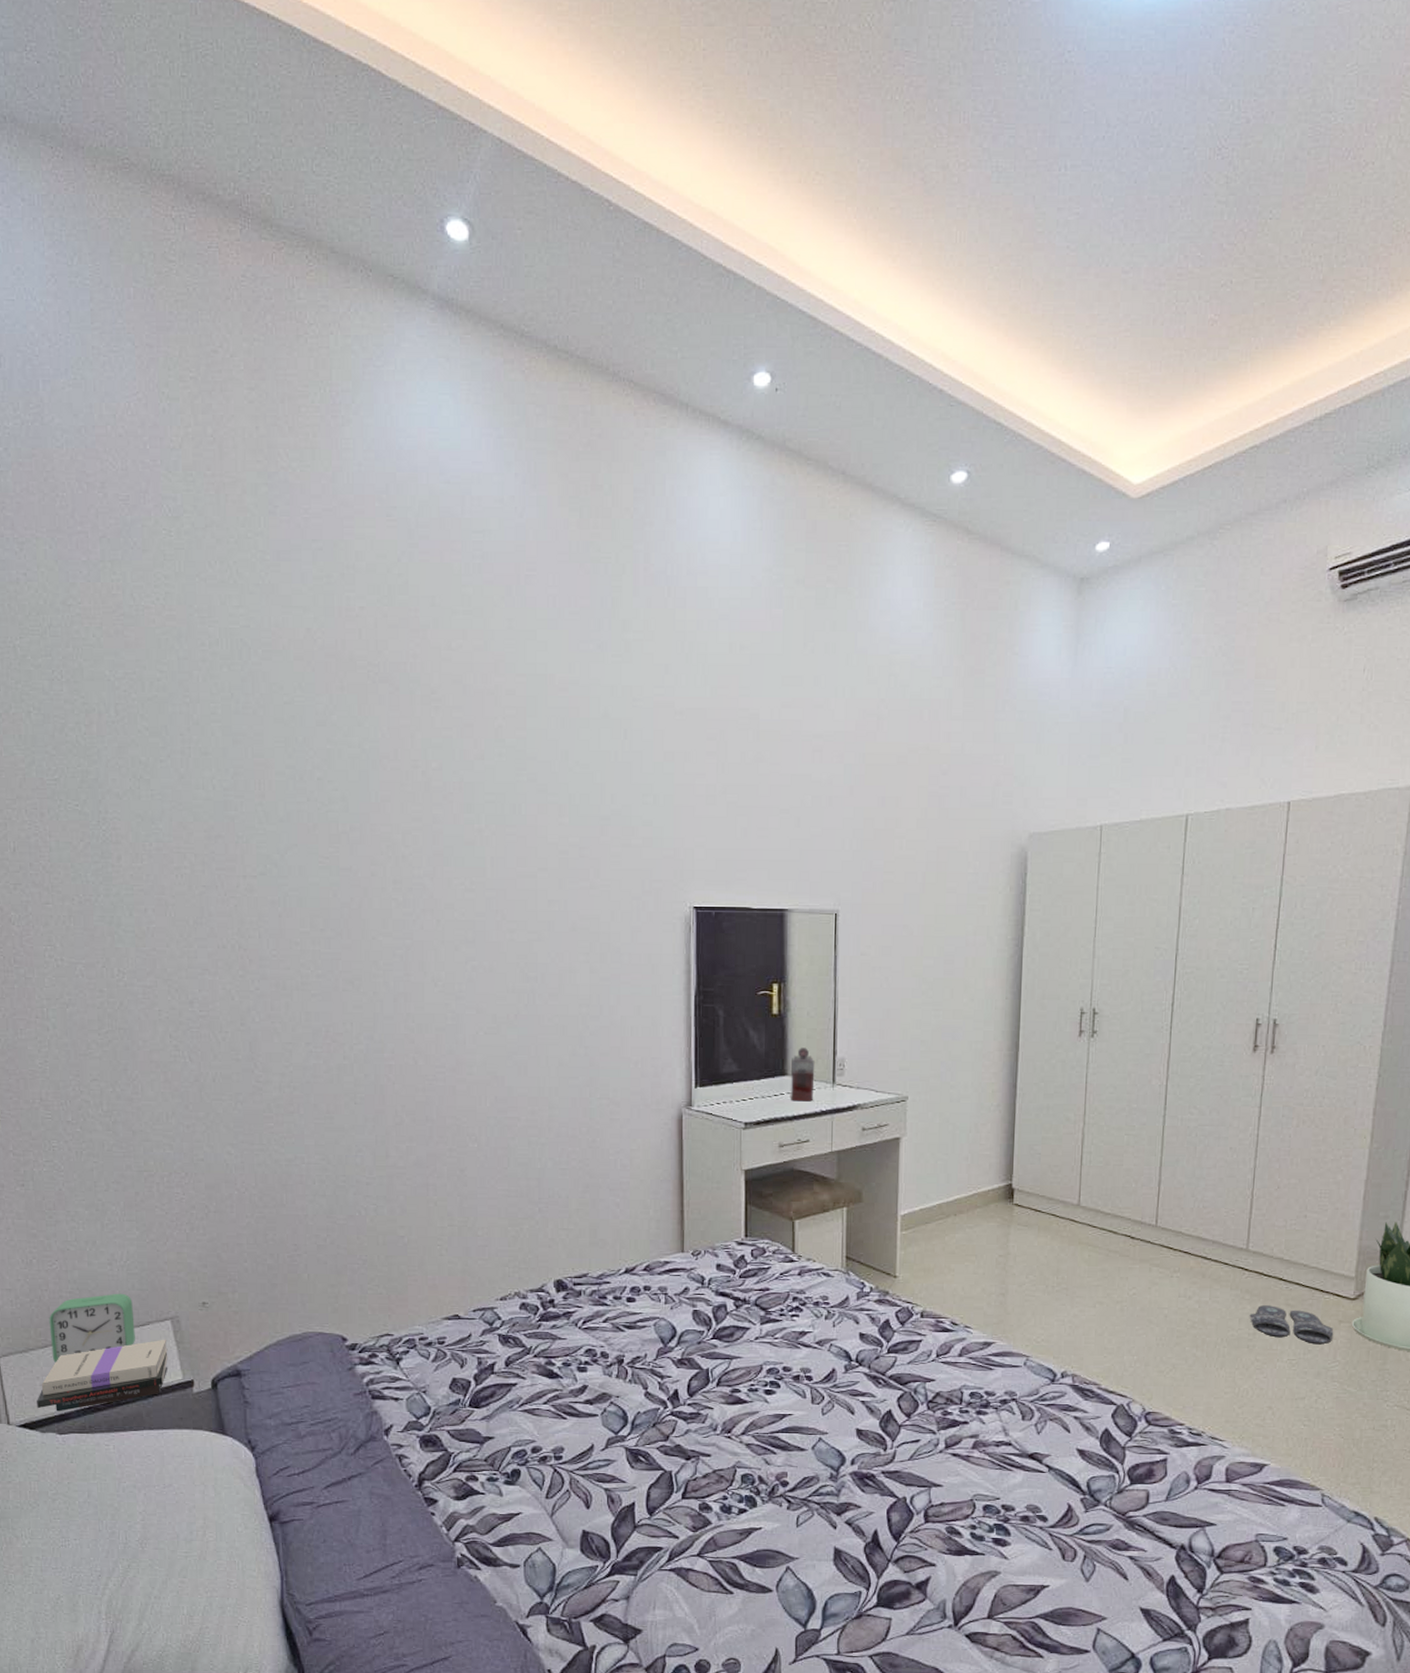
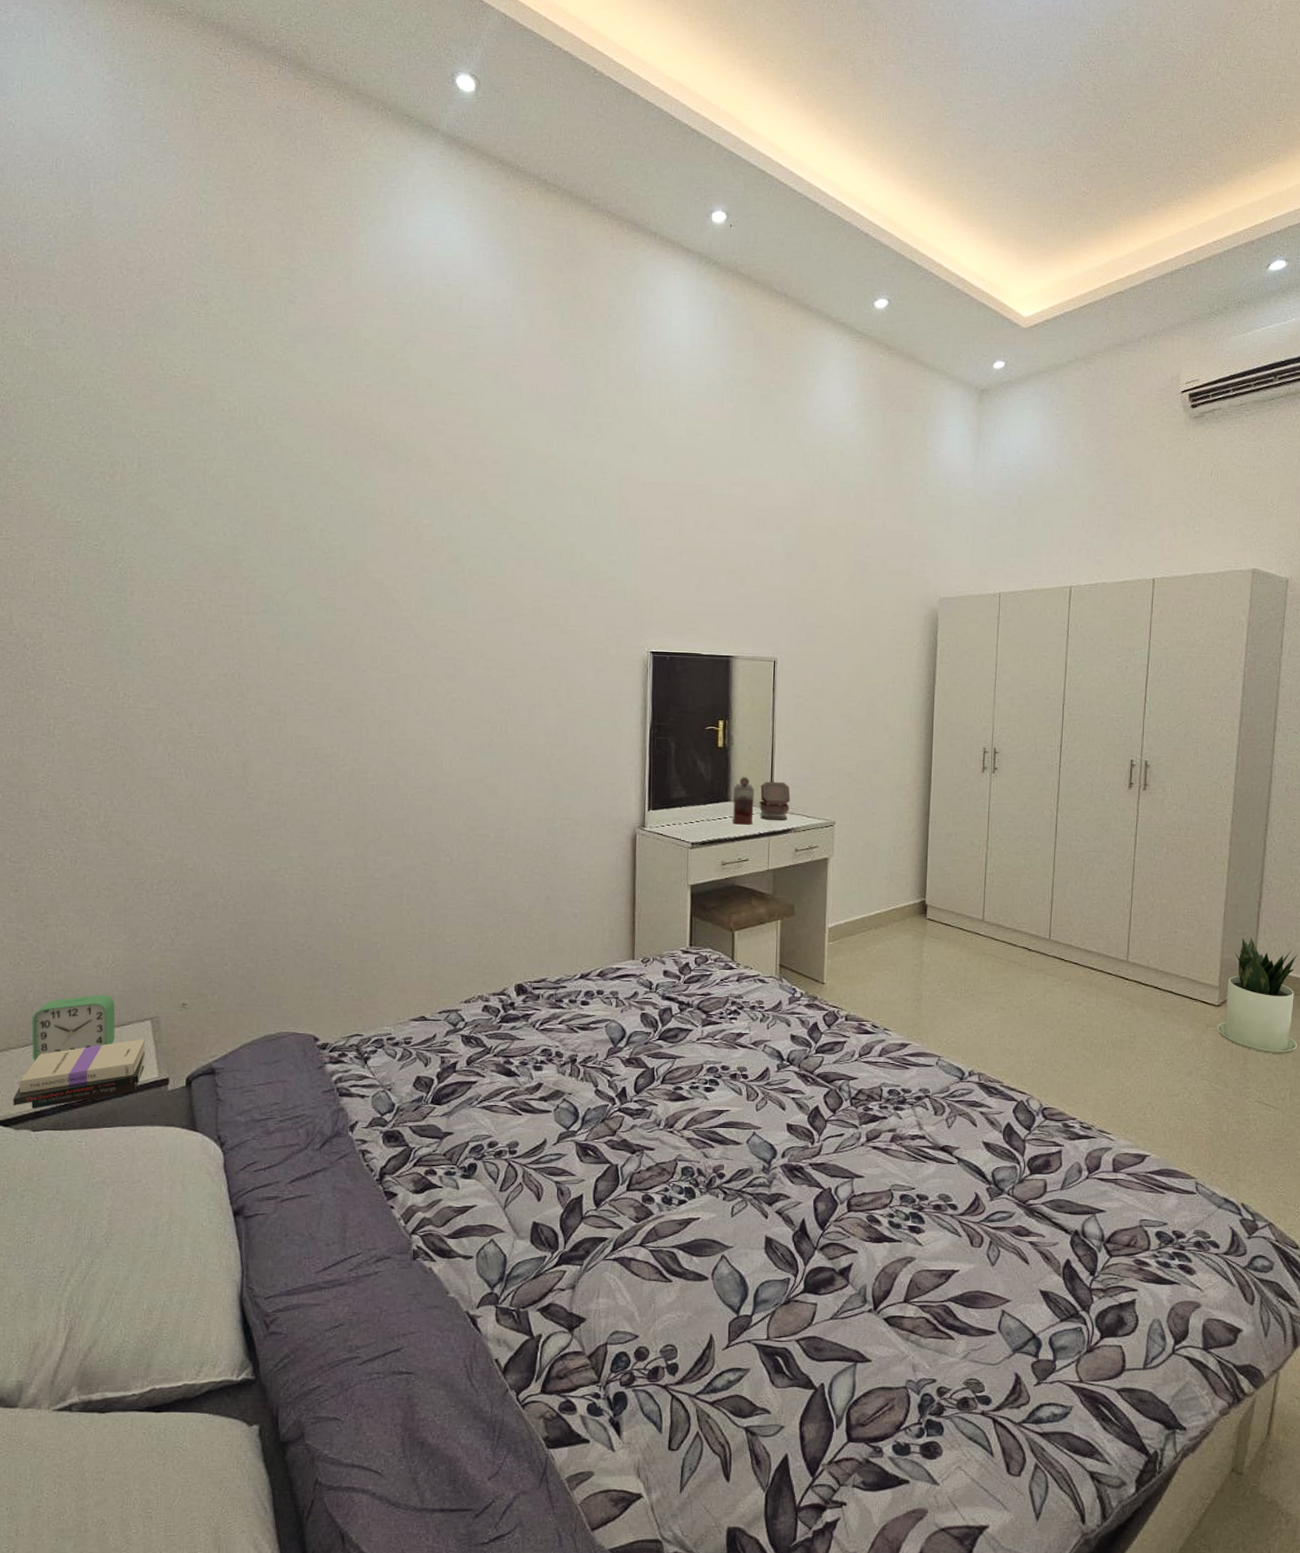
jewelry box: none [820,1052,856,1096] -> present [758,781,791,820]
slippers: present [1249,1305,1334,1345] -> none [1130,1011,1202,1047]

